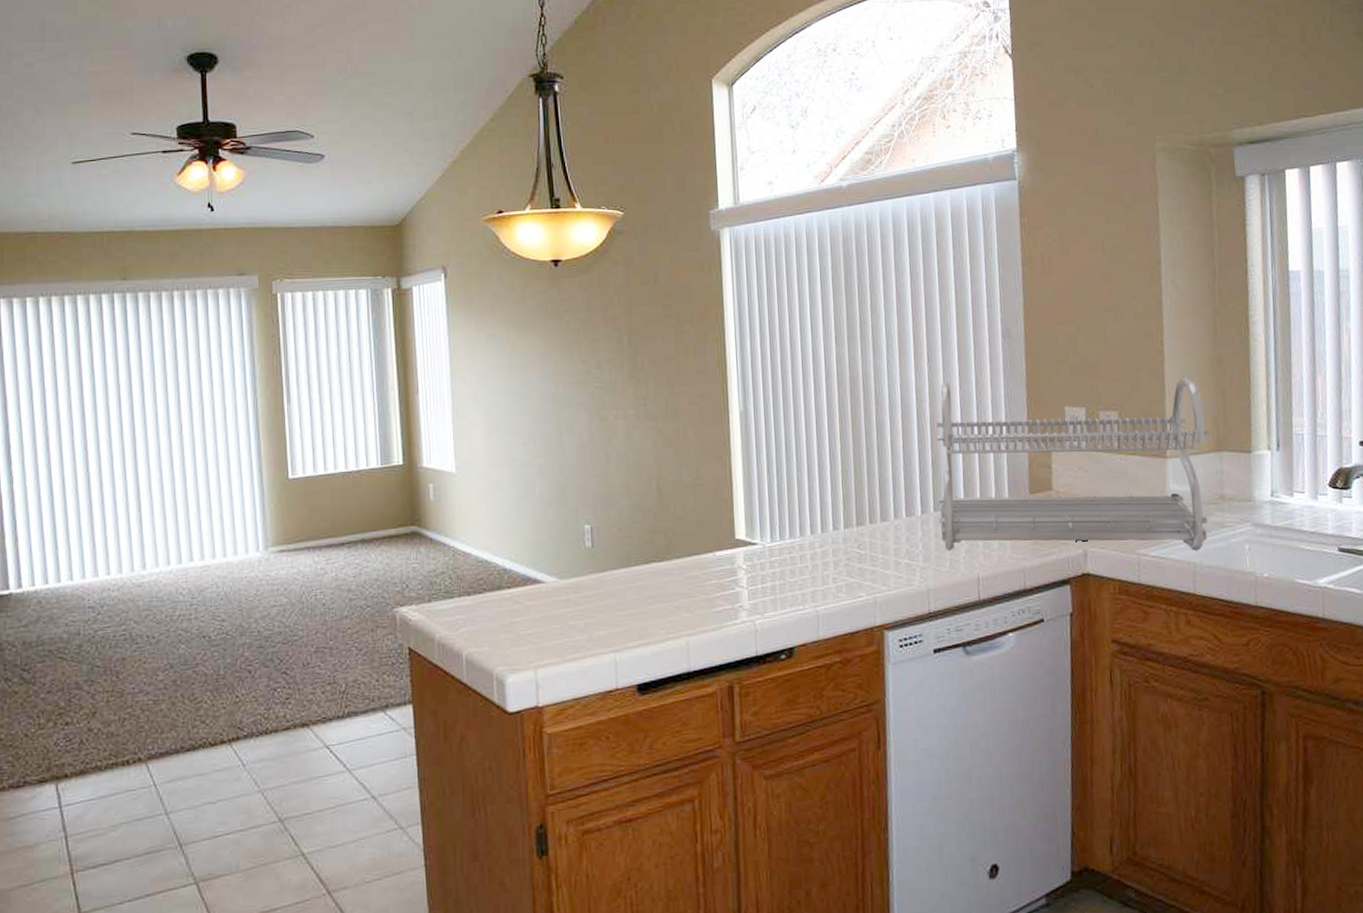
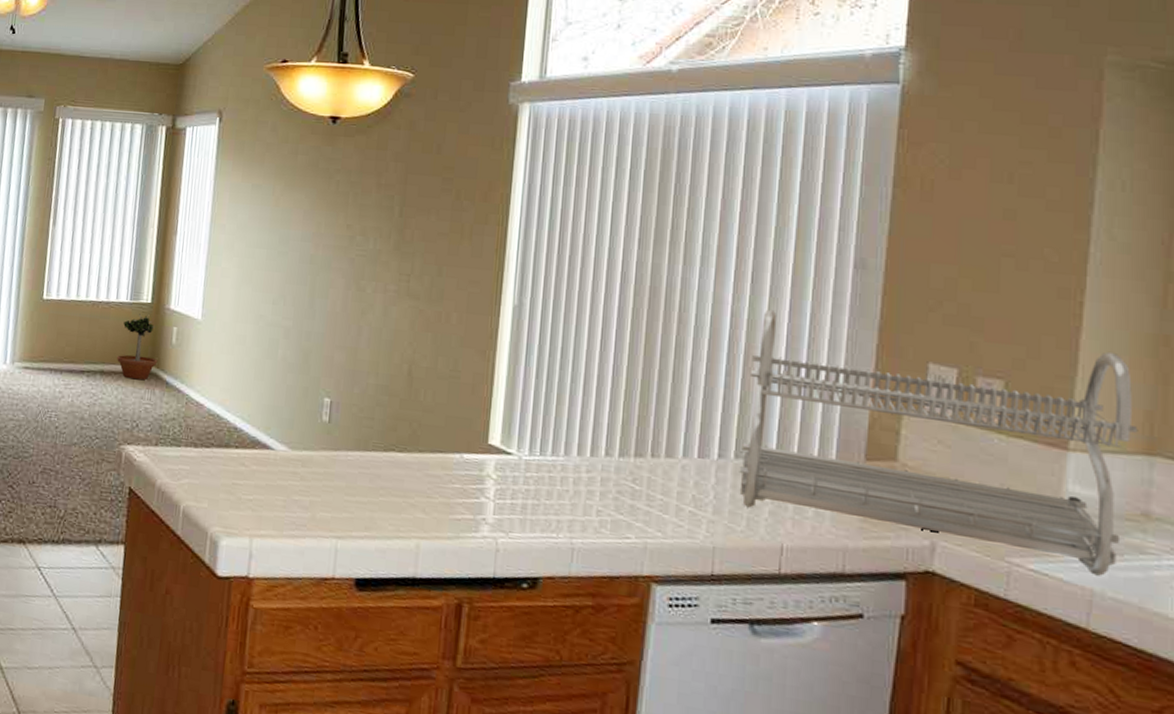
potted tree: none [376,475,418,543] -> present [117,313,158,380]

